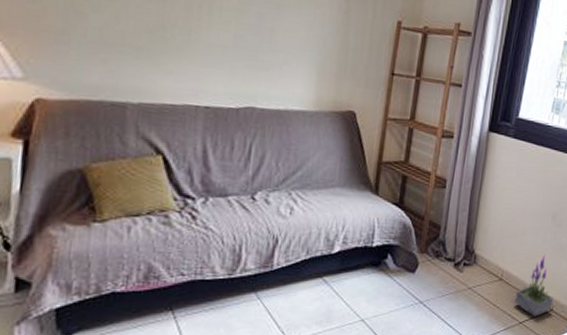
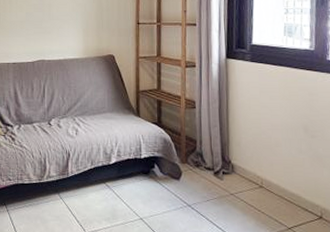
potted plant: present [515,254,554,317] -> none [279,164,321,224]

